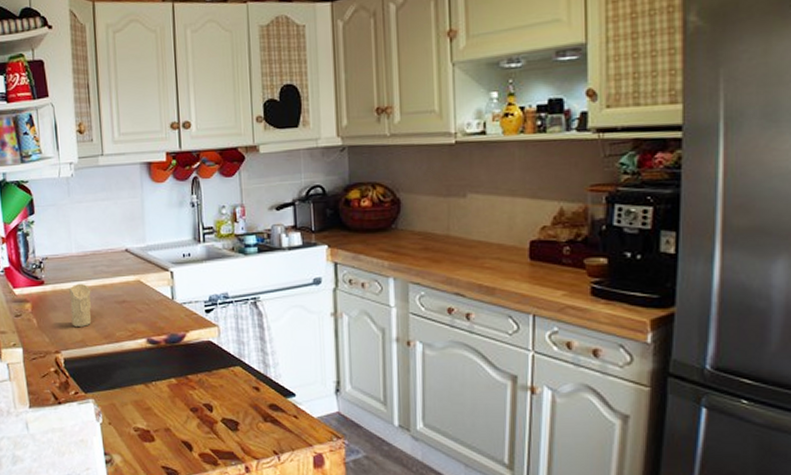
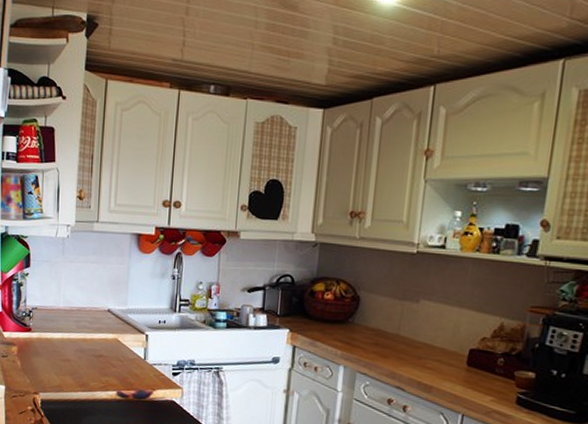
candle: present [69,284,91,327] -> none [52,335,73,374]

